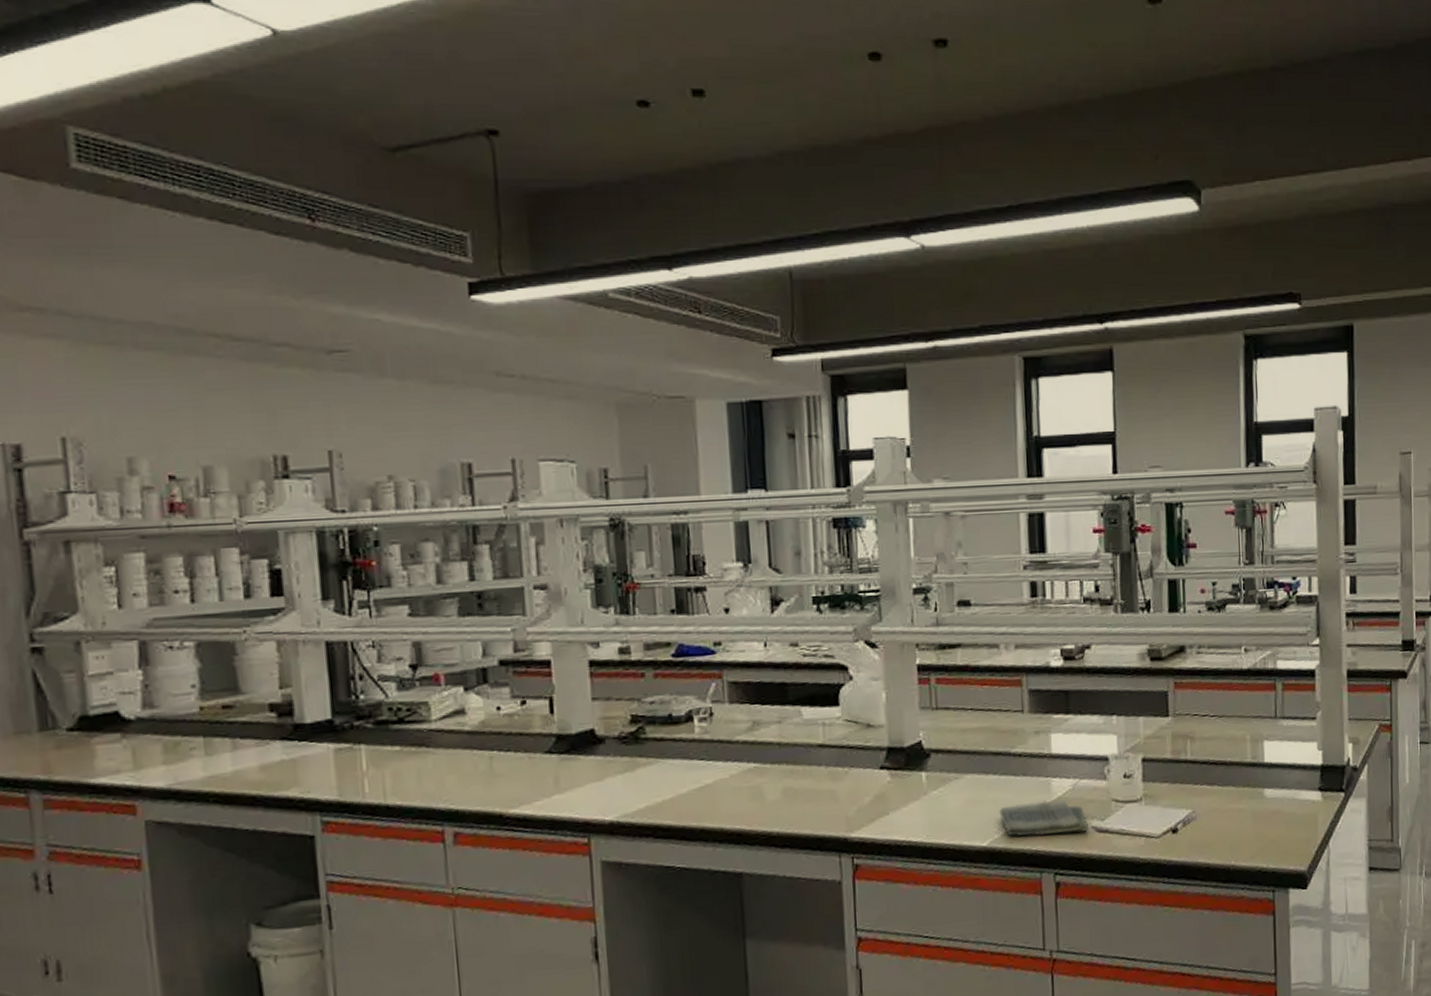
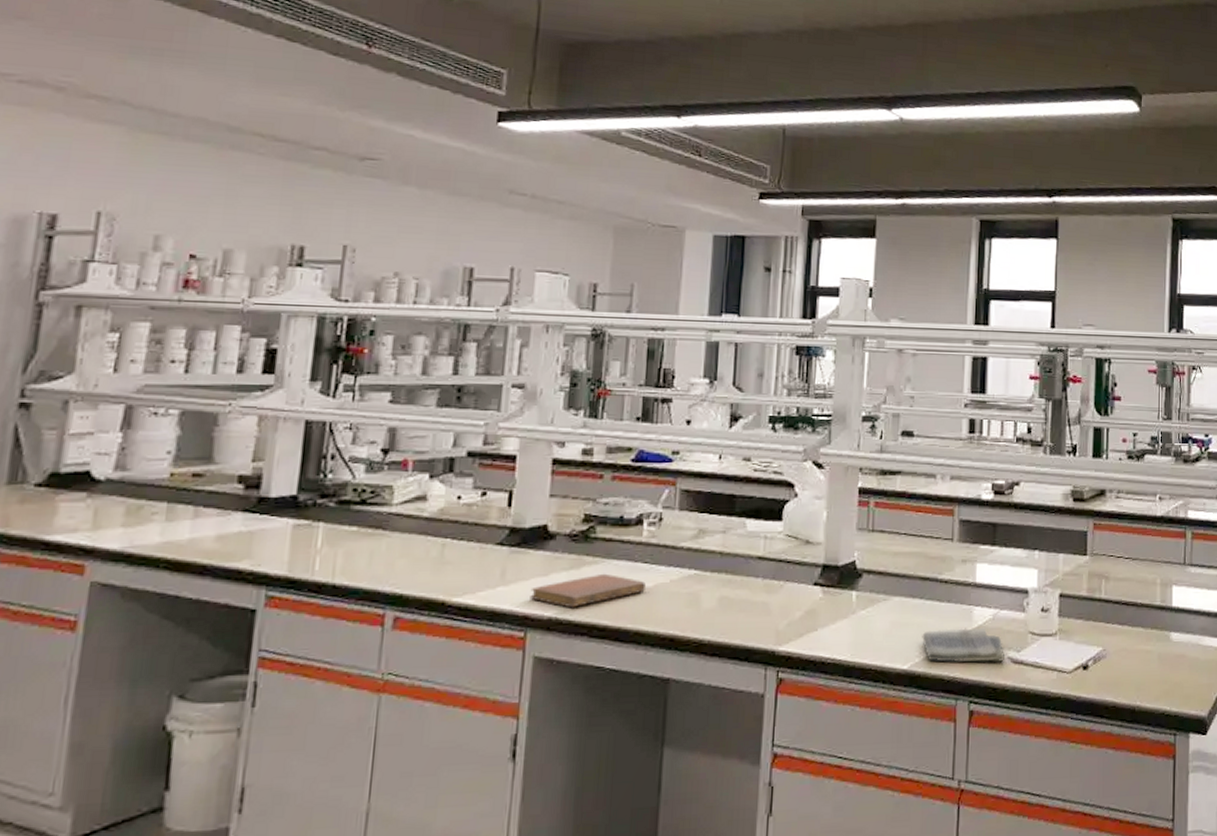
notebook: none [587,773,705,811] -> present [530,573,646,608]

